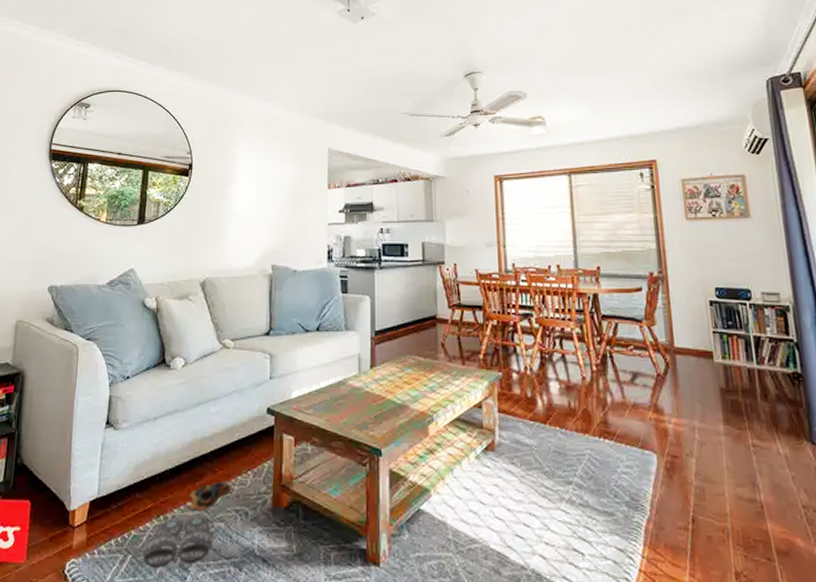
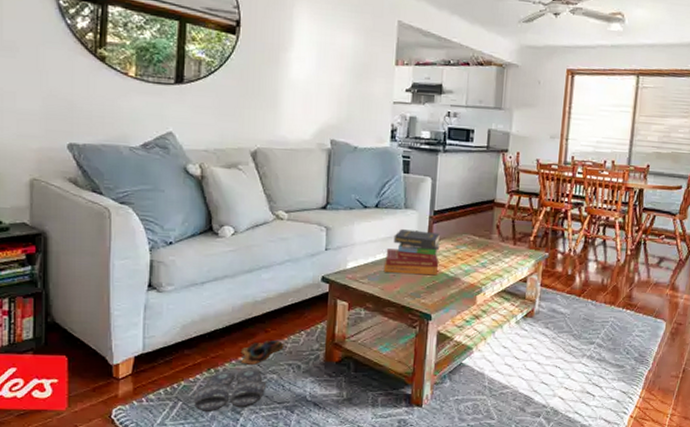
books: none [328,353,385,403] -> present [383,229,440,276]

